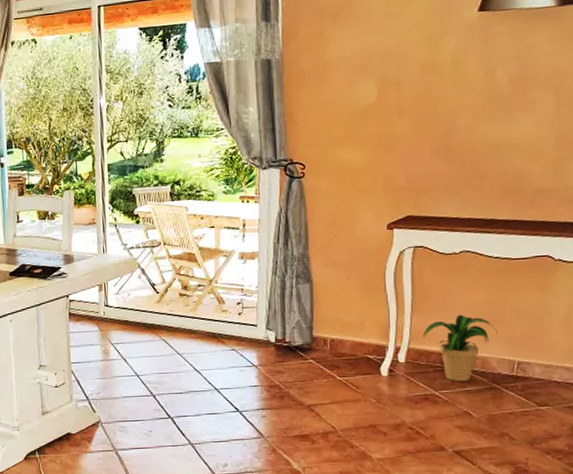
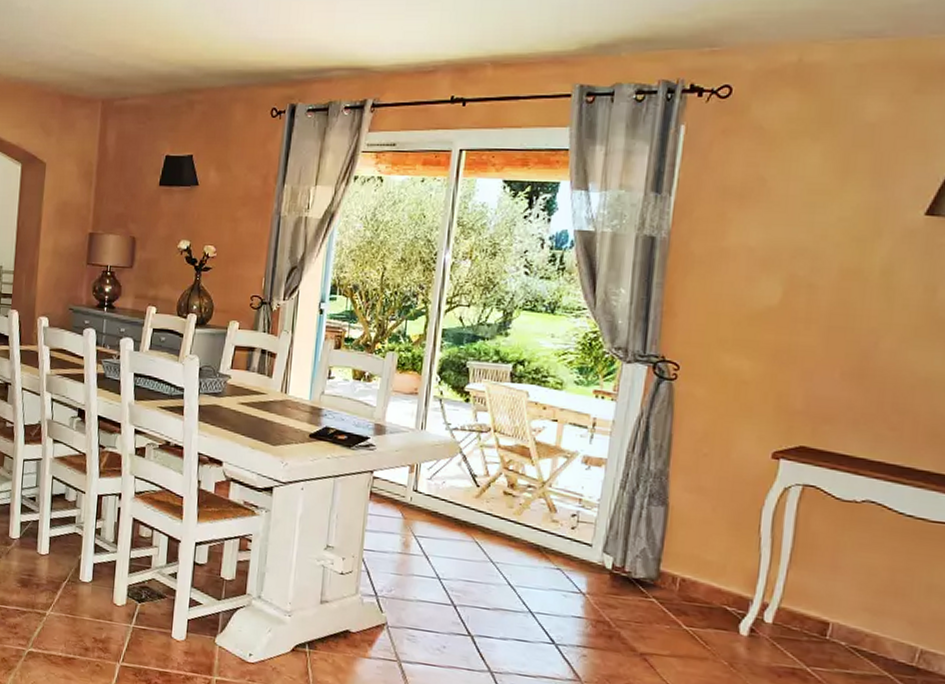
potted plant: present [423,314,497,382] -> none [800,577,899,662]

